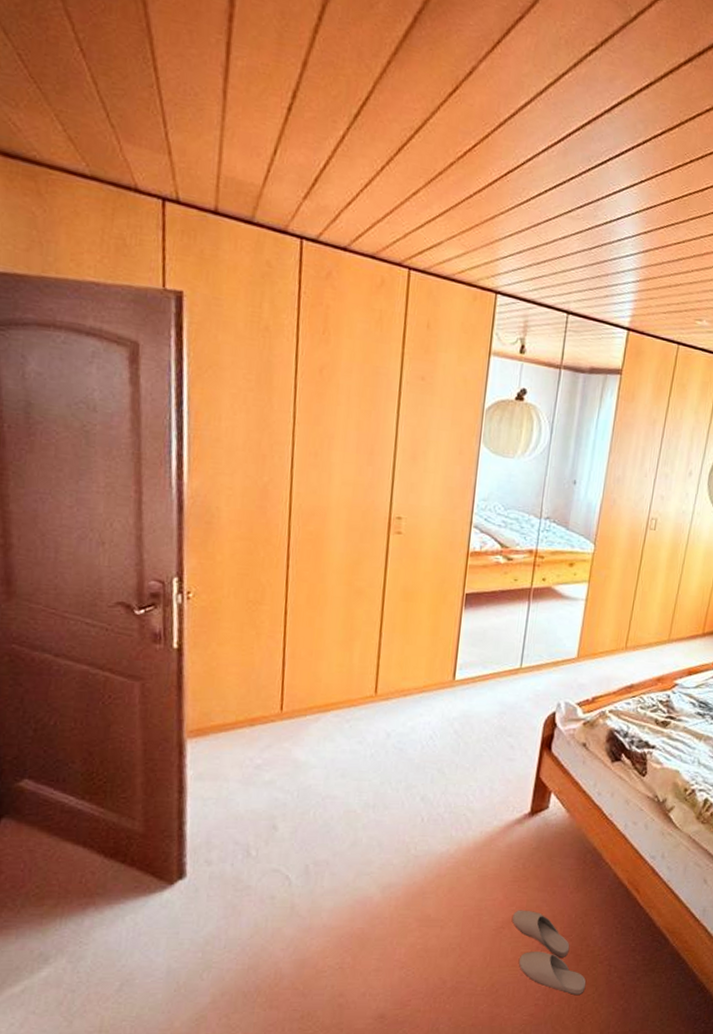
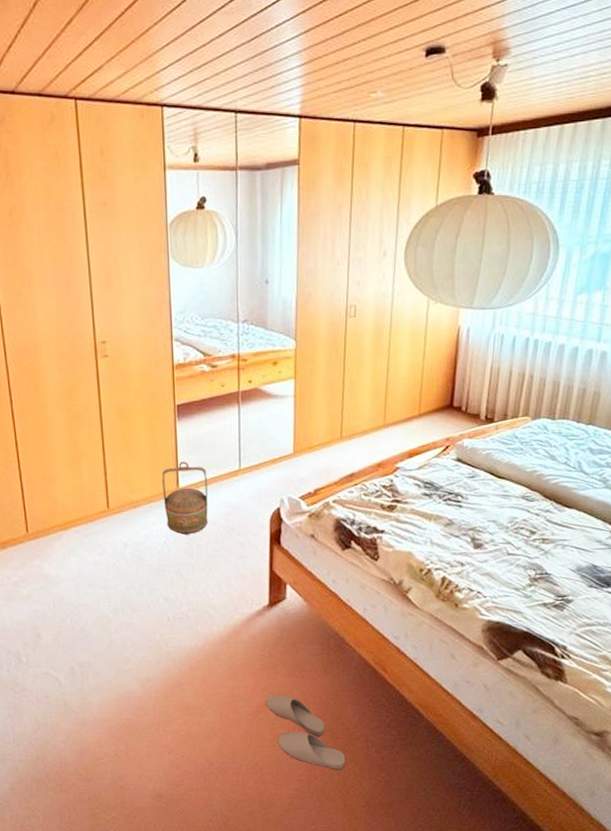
decorative basket: none [436,653,486,730] -> present [162,461,208,534]

